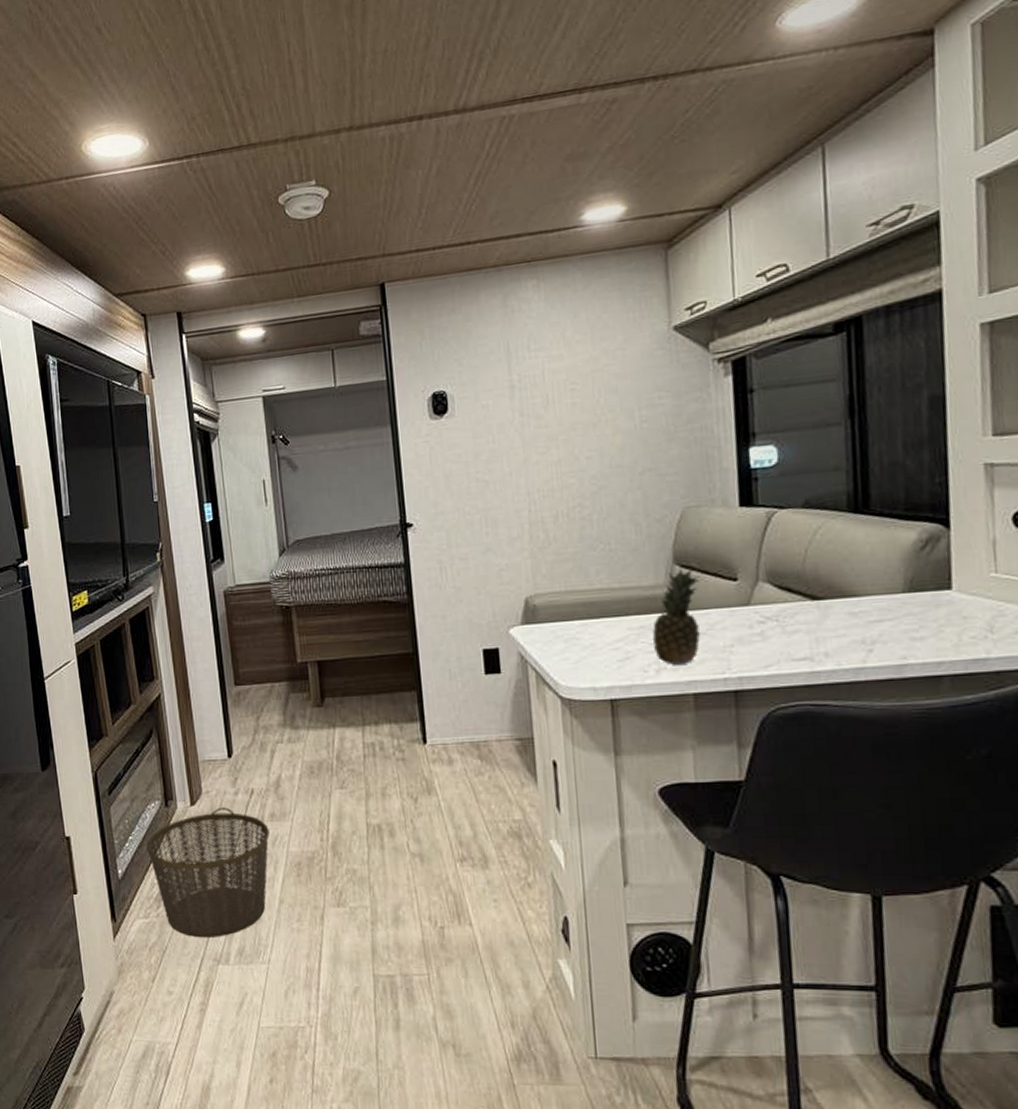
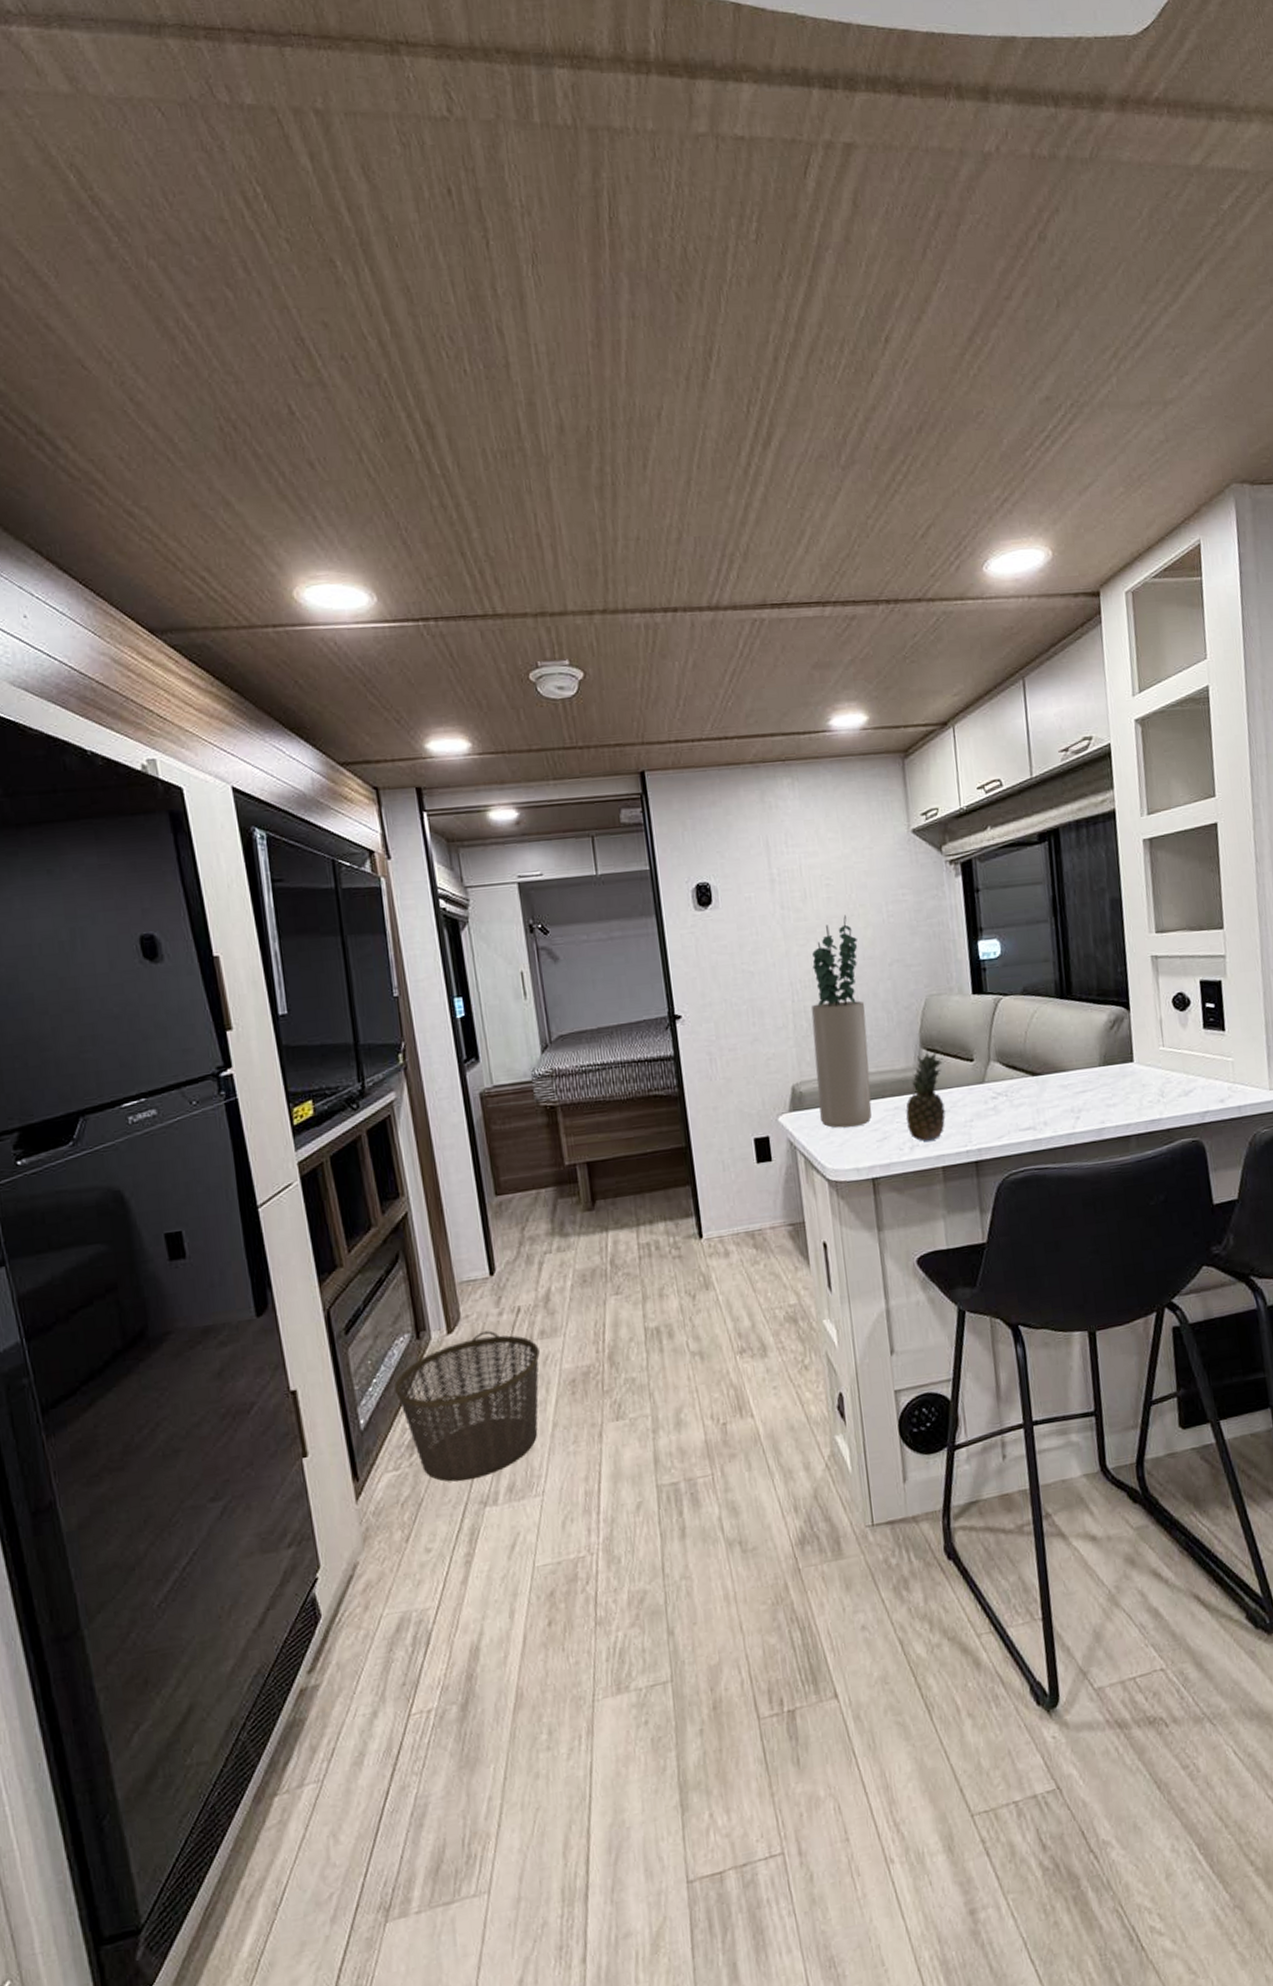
vase: none [548,420,614,645] -> present [810,914,872,1128]

